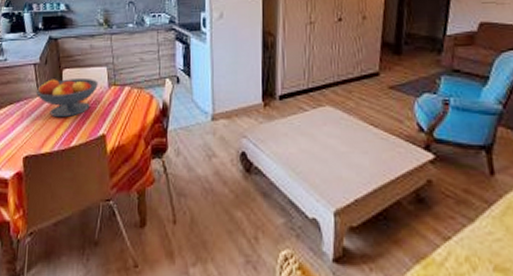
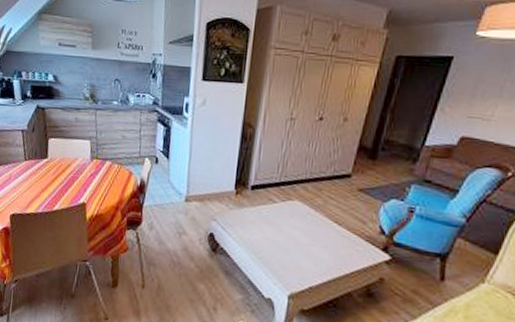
fruit bowl: present [36,79,98,118] -> none [23,146,81,184]

